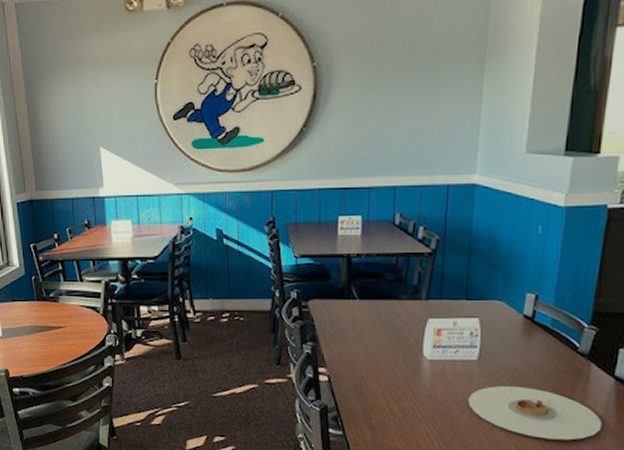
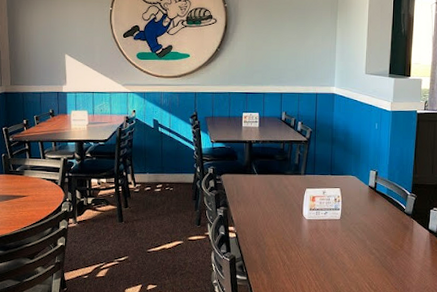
plate: present [468,386,603,441] -> none [335,238,424,278]

